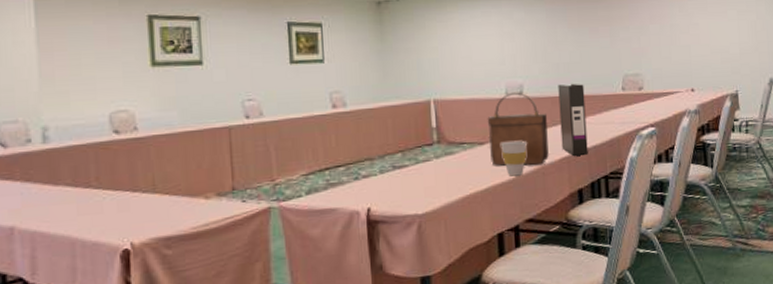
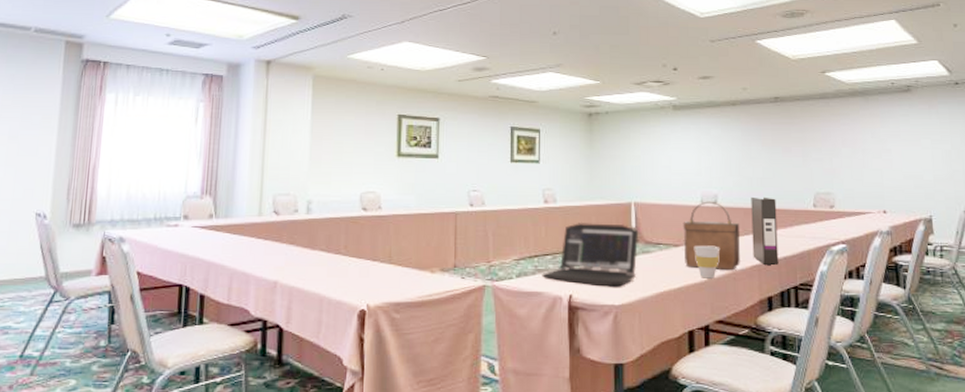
laptop: none [335,125,441,196] -> present [542,223,639,287]

